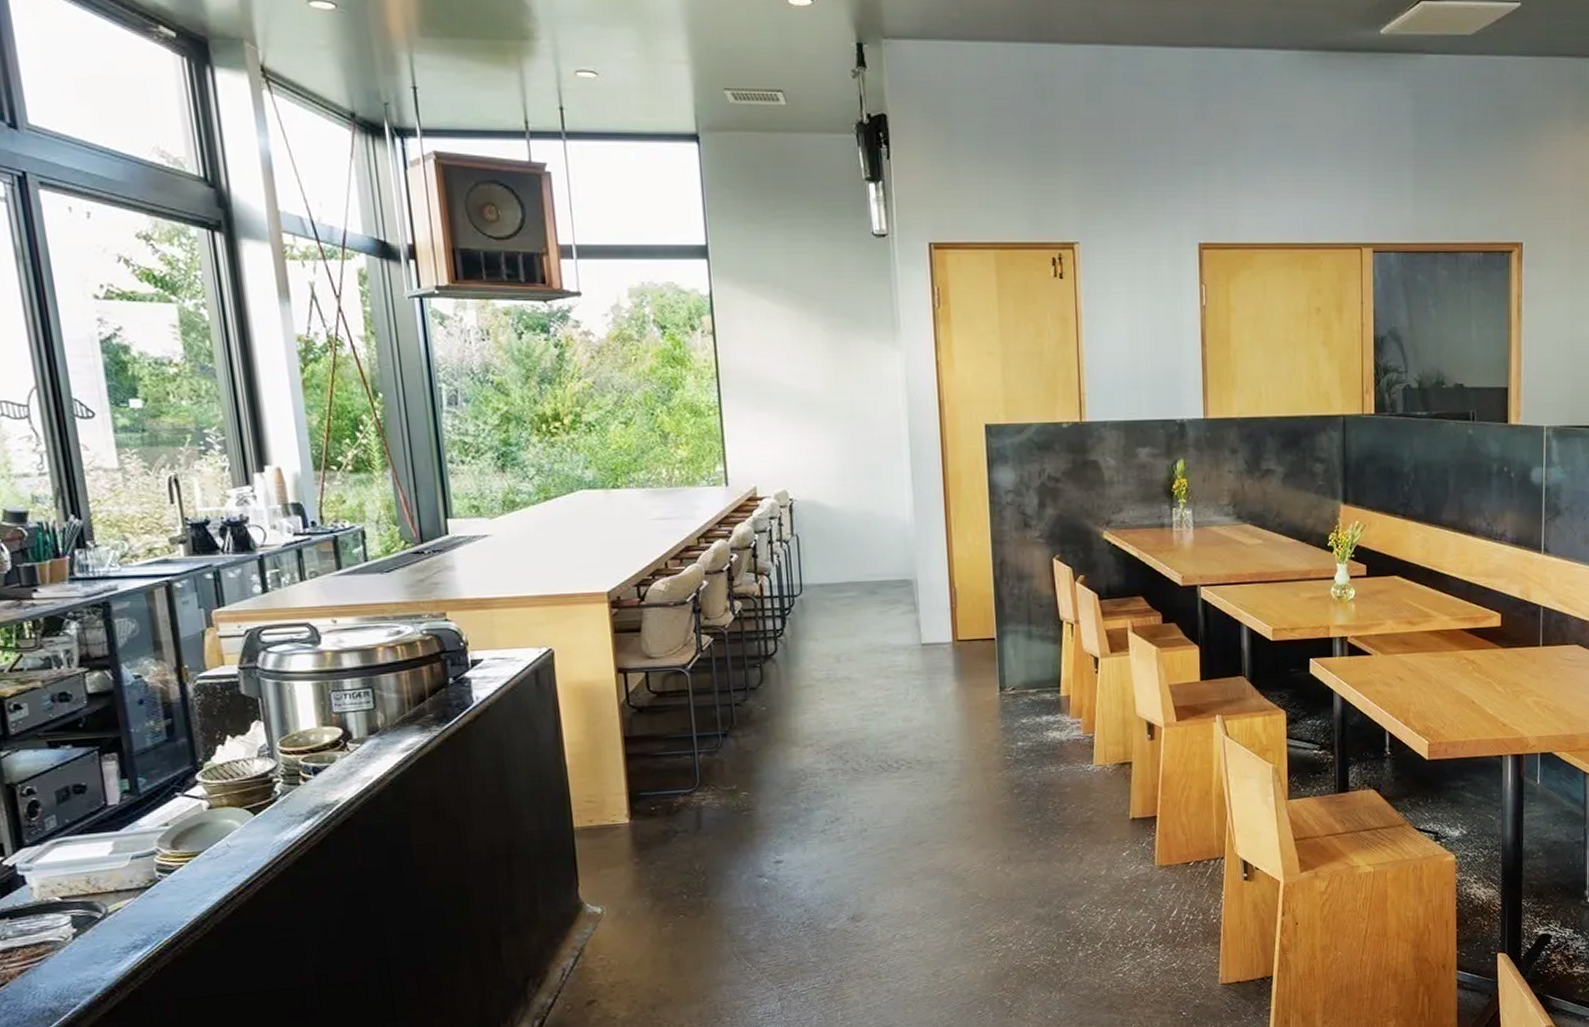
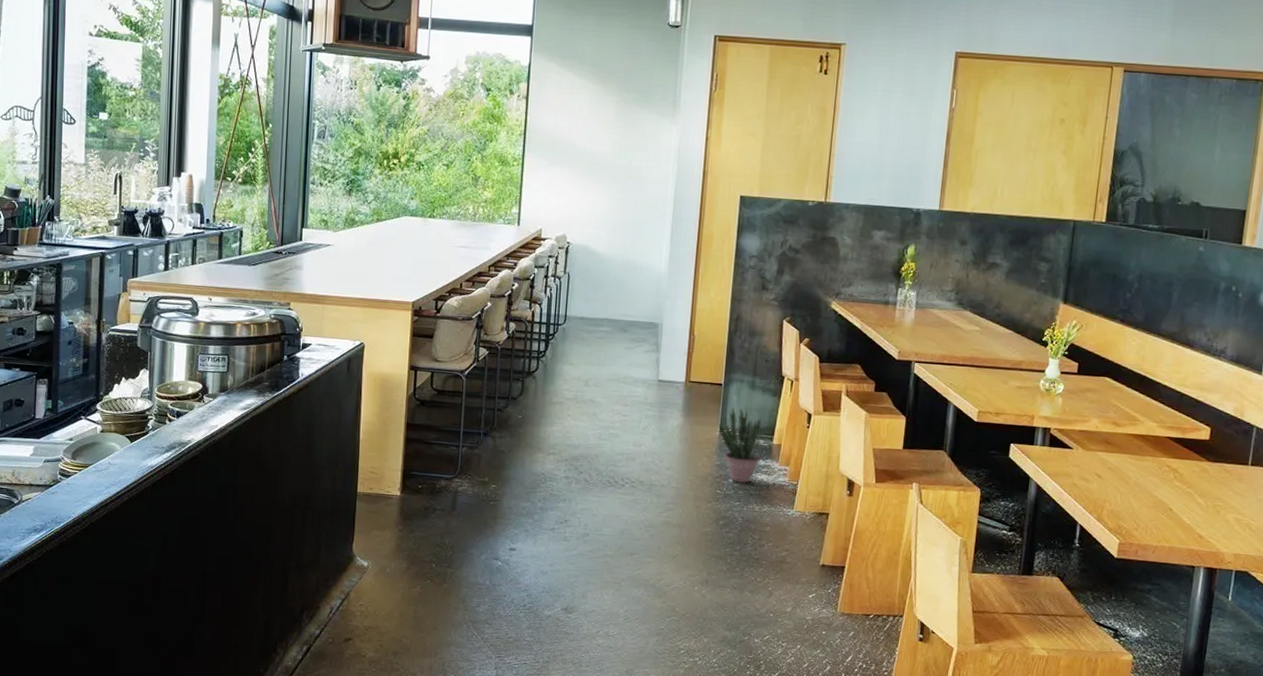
potted plant: none [998,660,1050,745] -> present [719,407,762,483]

